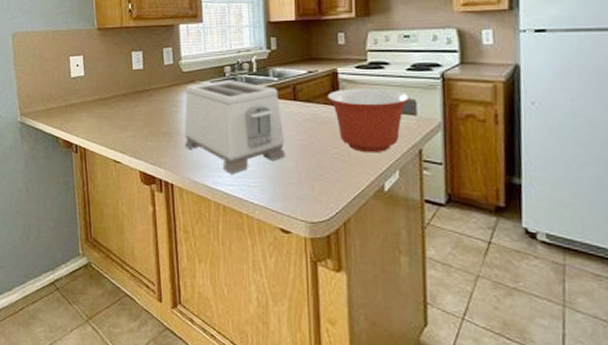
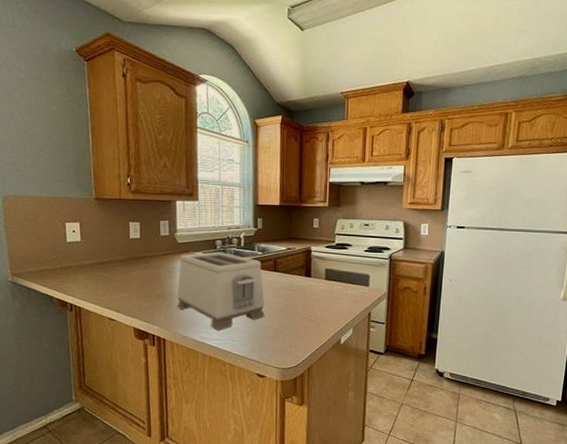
mixing bowl: present [327,88,411,152] -> none [301,263,366,314]

